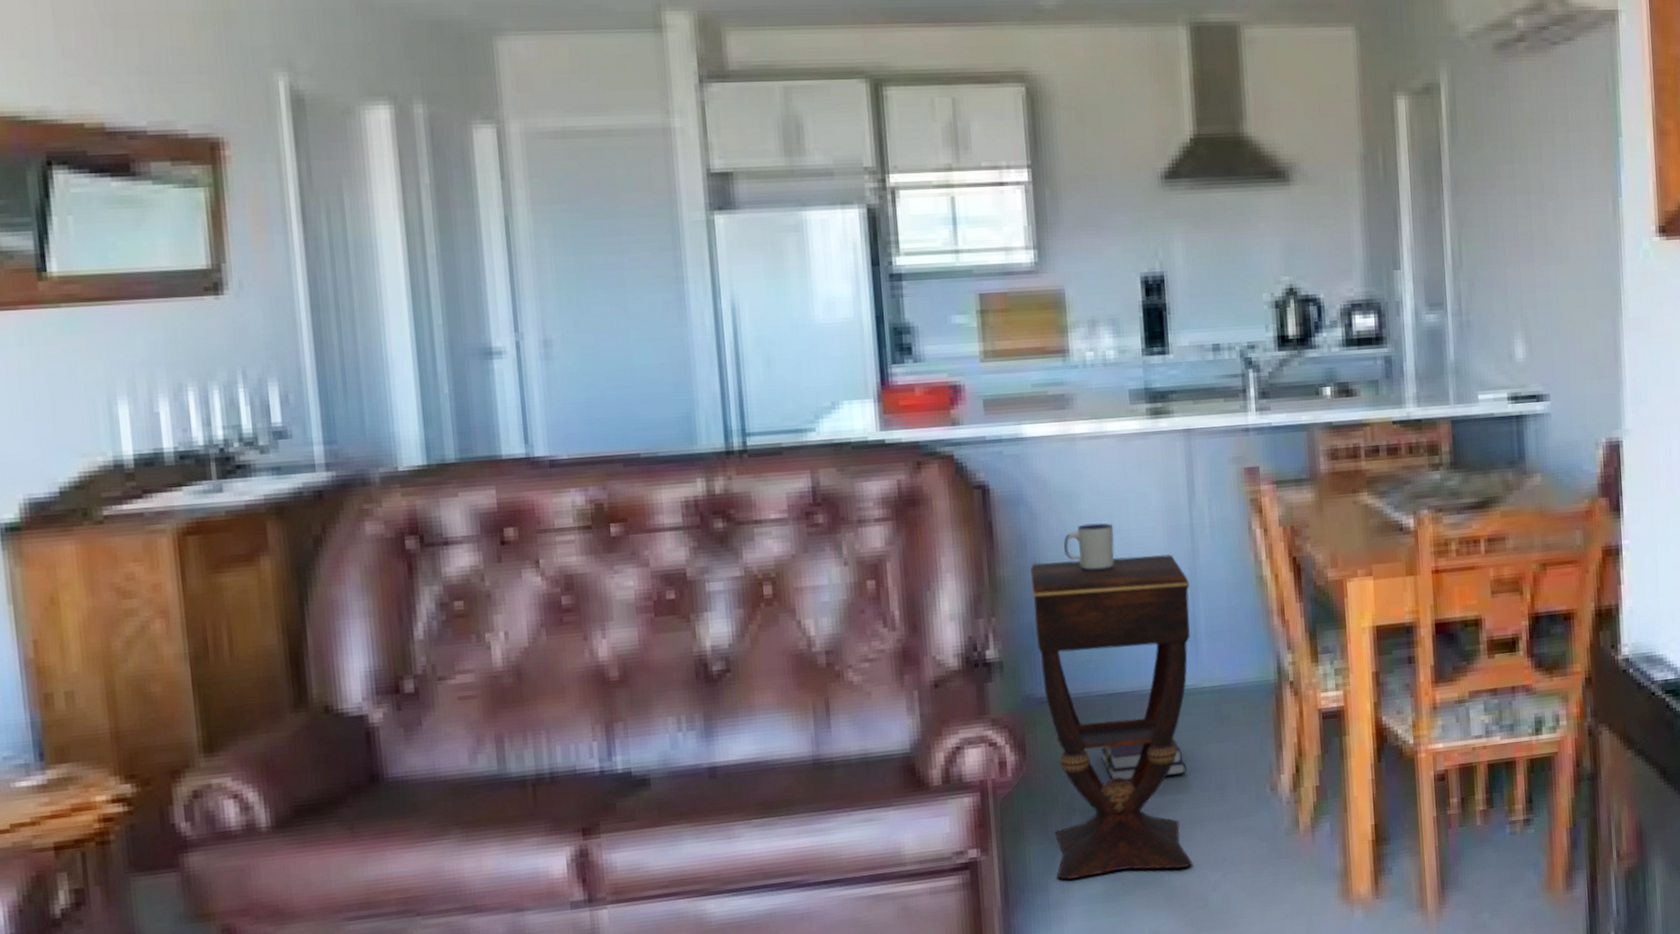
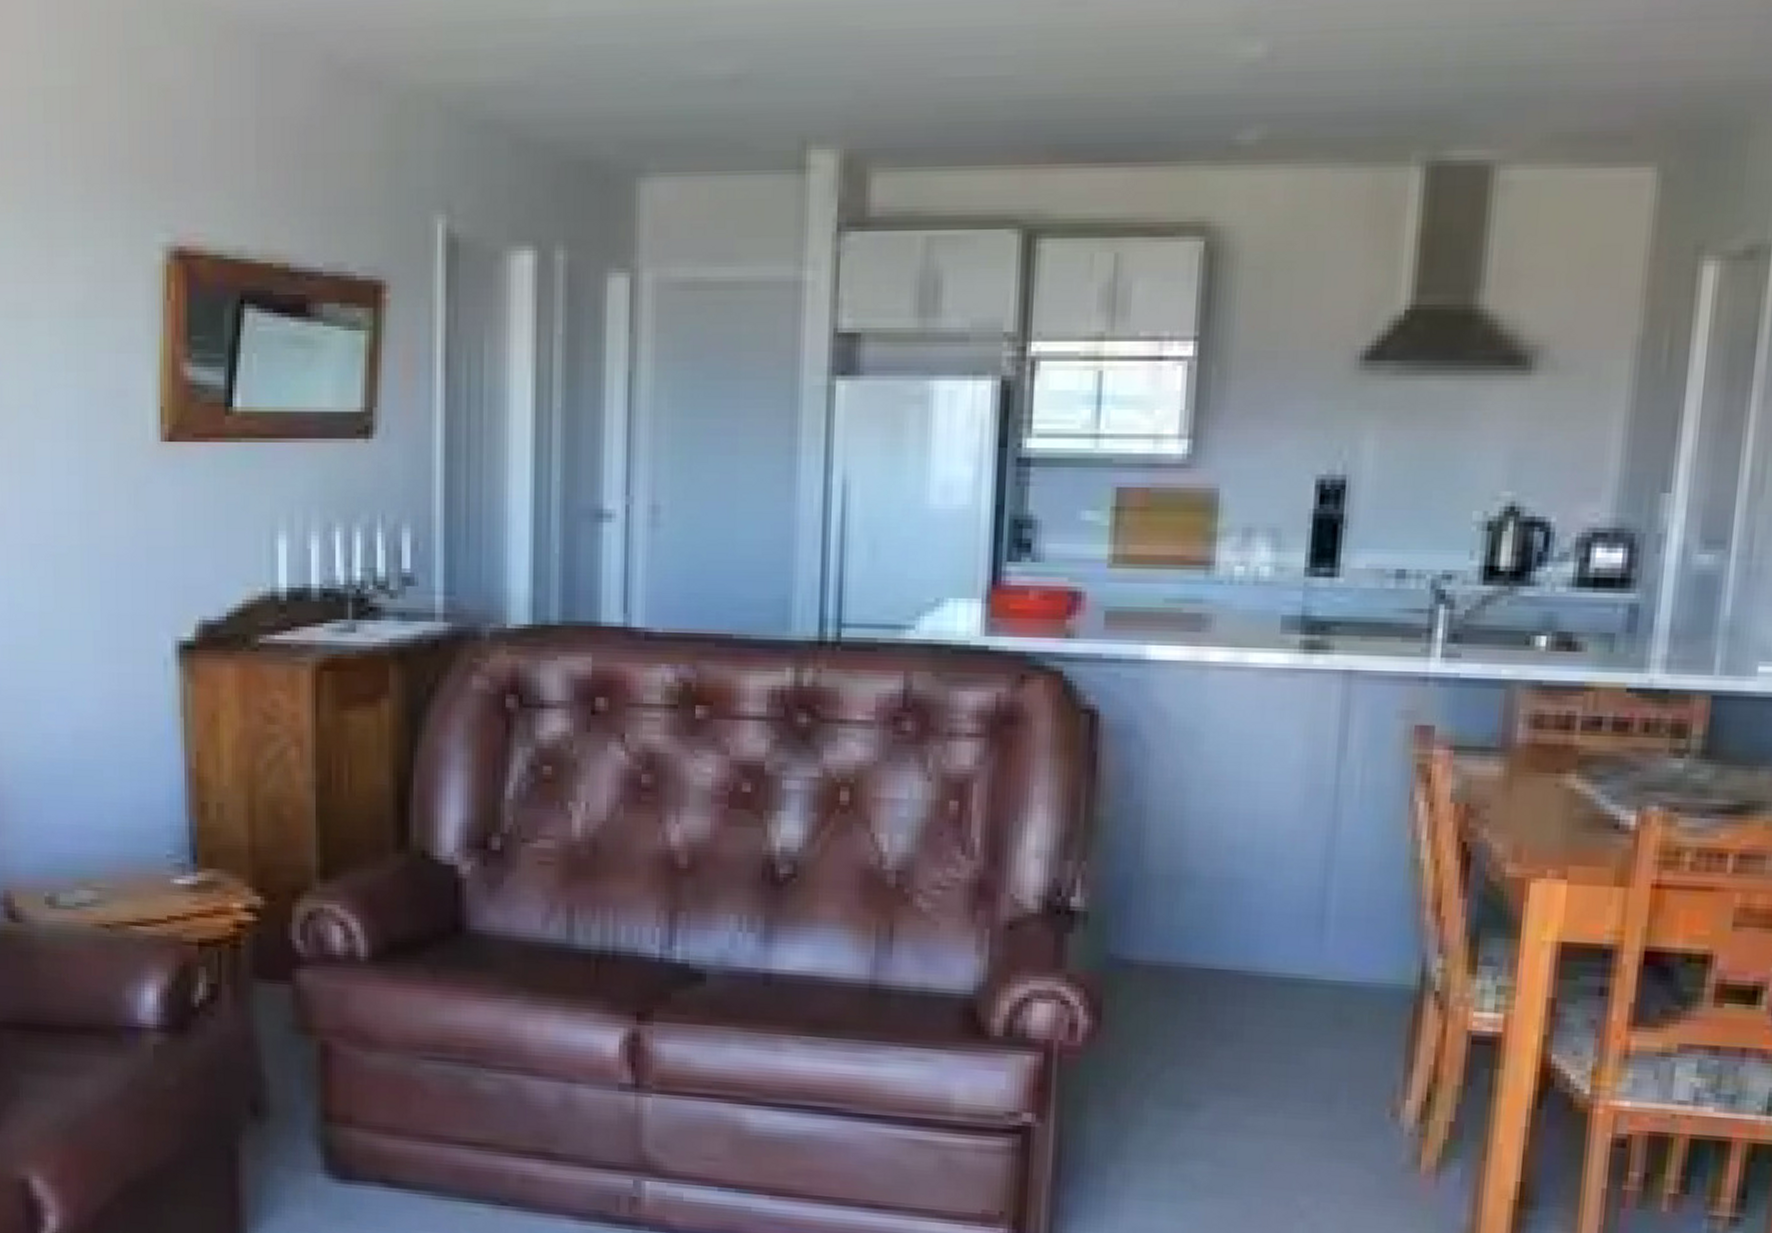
side table: present [1030,554,1193,880] -> none [1118,806,1325,1184]
mug: present [1064,522,1115,572] -> none [1177,769,1240,826]
book: present [1100,737,1186,781] -> none [1187,1028,1289,1077]

